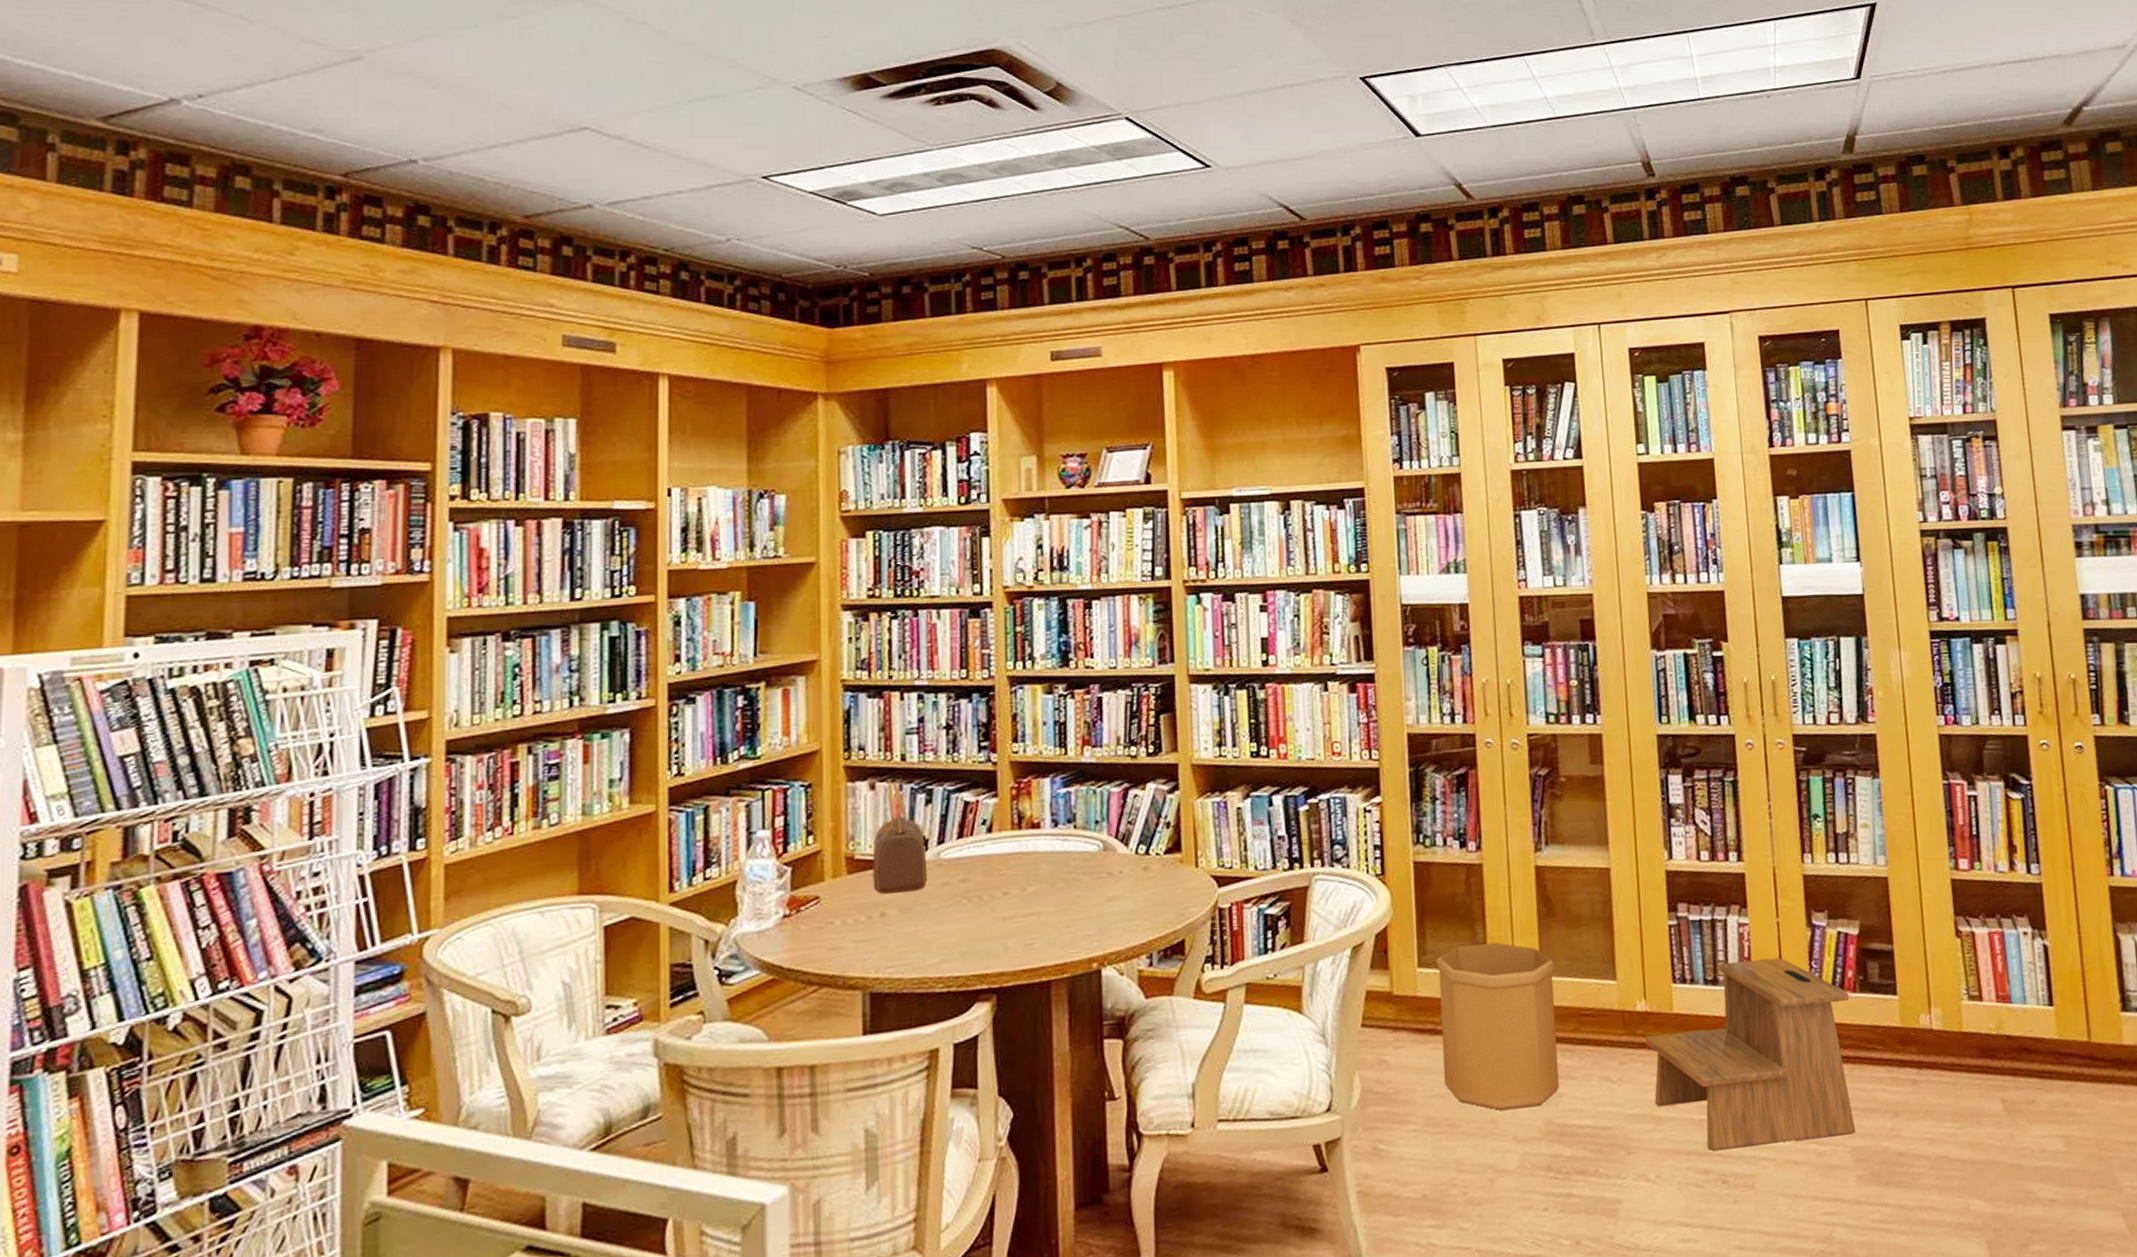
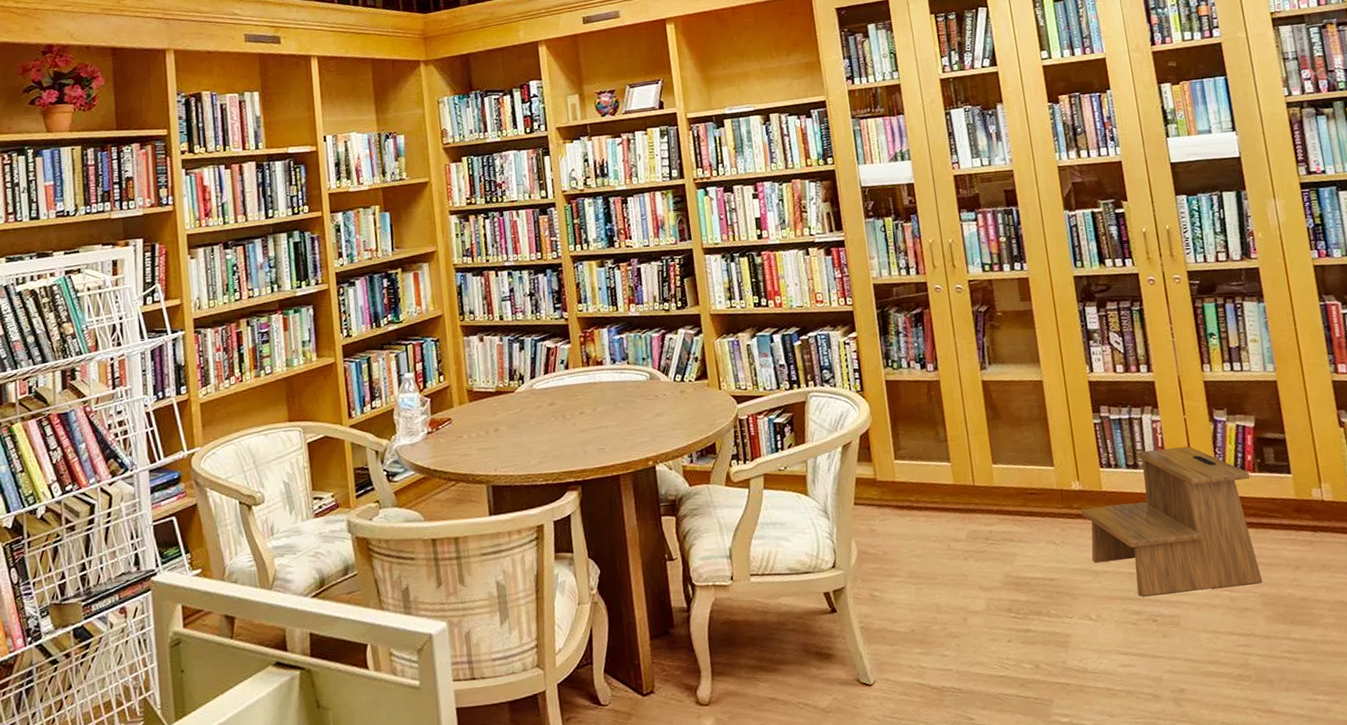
handbag: present [872,780,928,895] -> none [485,334,525,416]
trash bin: present [1436,942,1559,1110] -> none [909,440,1014,566]

